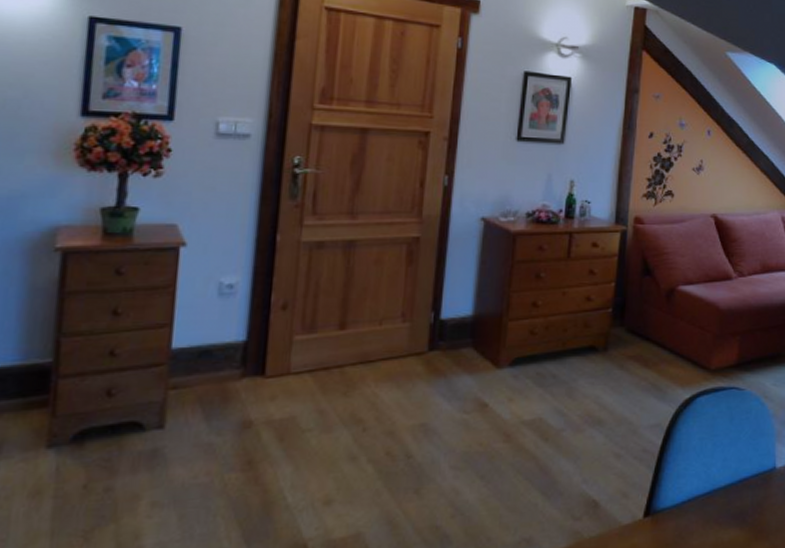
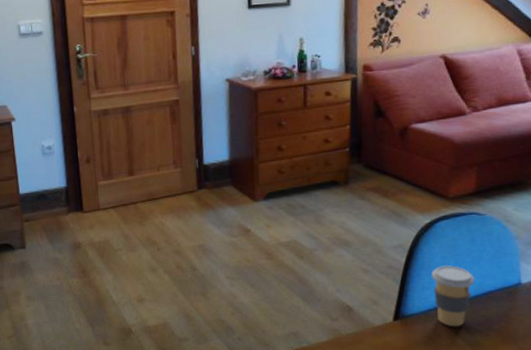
coffee cup: none [688,448,732,523] -> present [432,265,475,327]

